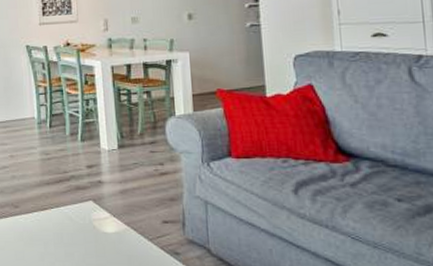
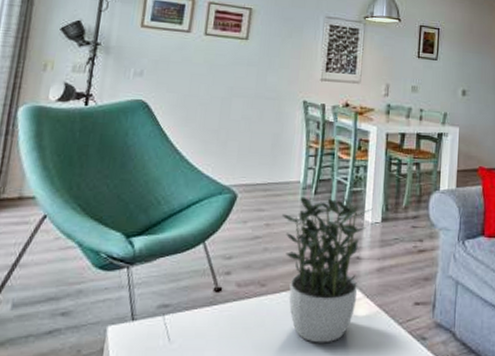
potted plant: none [23,127,108,256] -> present [282,196,373,343]

